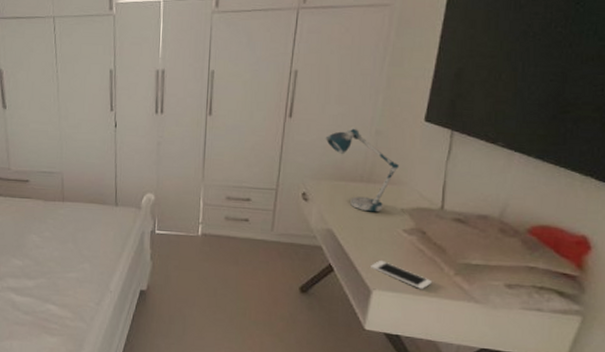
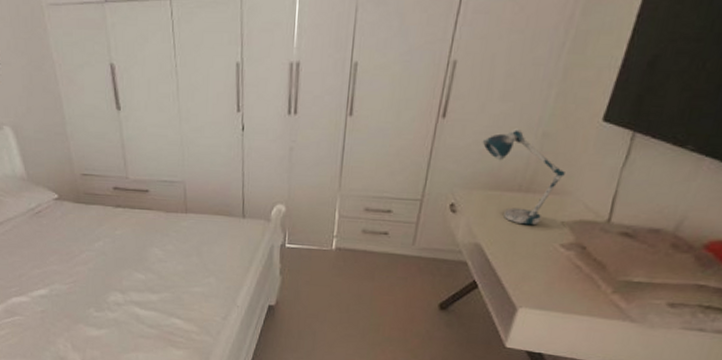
cell phone: present [371,260,433,290] -> none [519,276,587,308]

